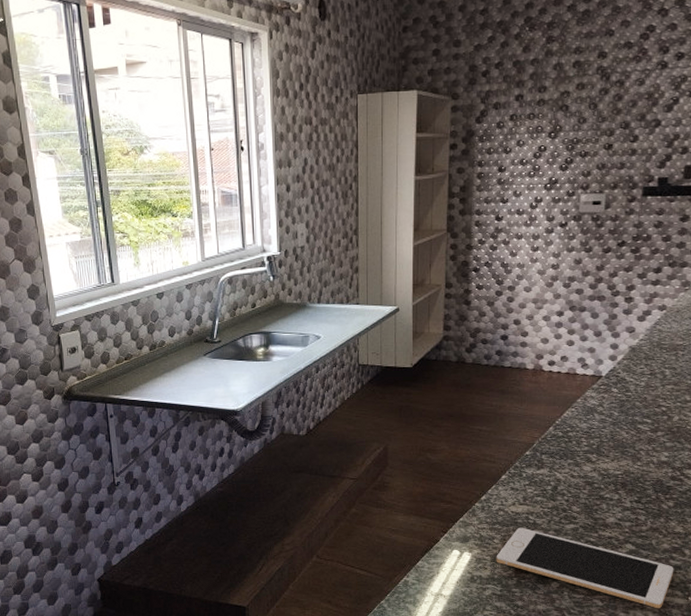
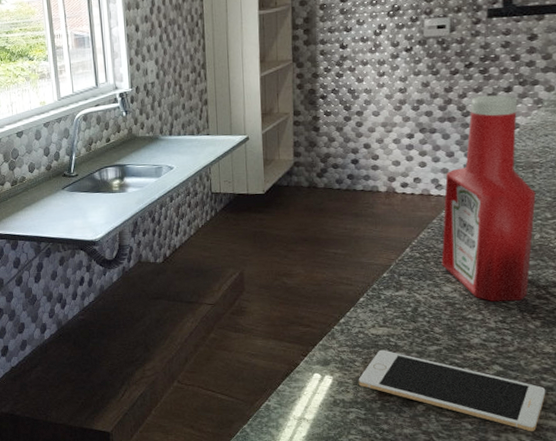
ketchup bottle: none [583,276,677,482] -> present [441,95,536,301]

